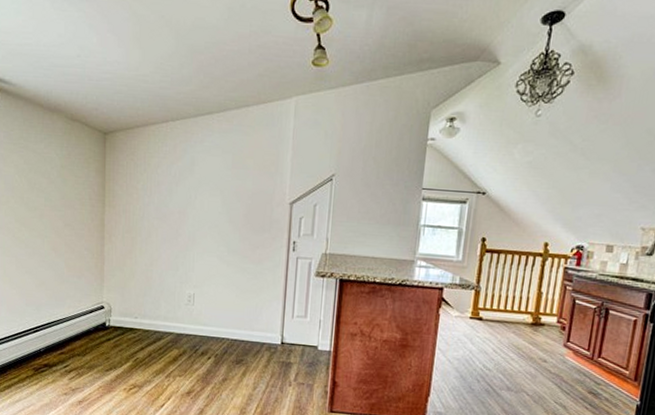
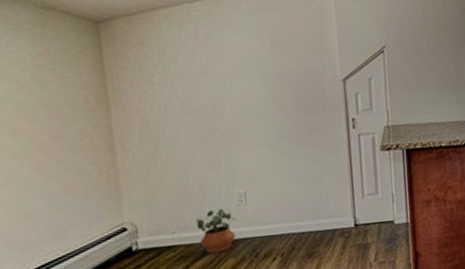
potted plant: none [153,304,184,342] -> present [196,208,236,254]

